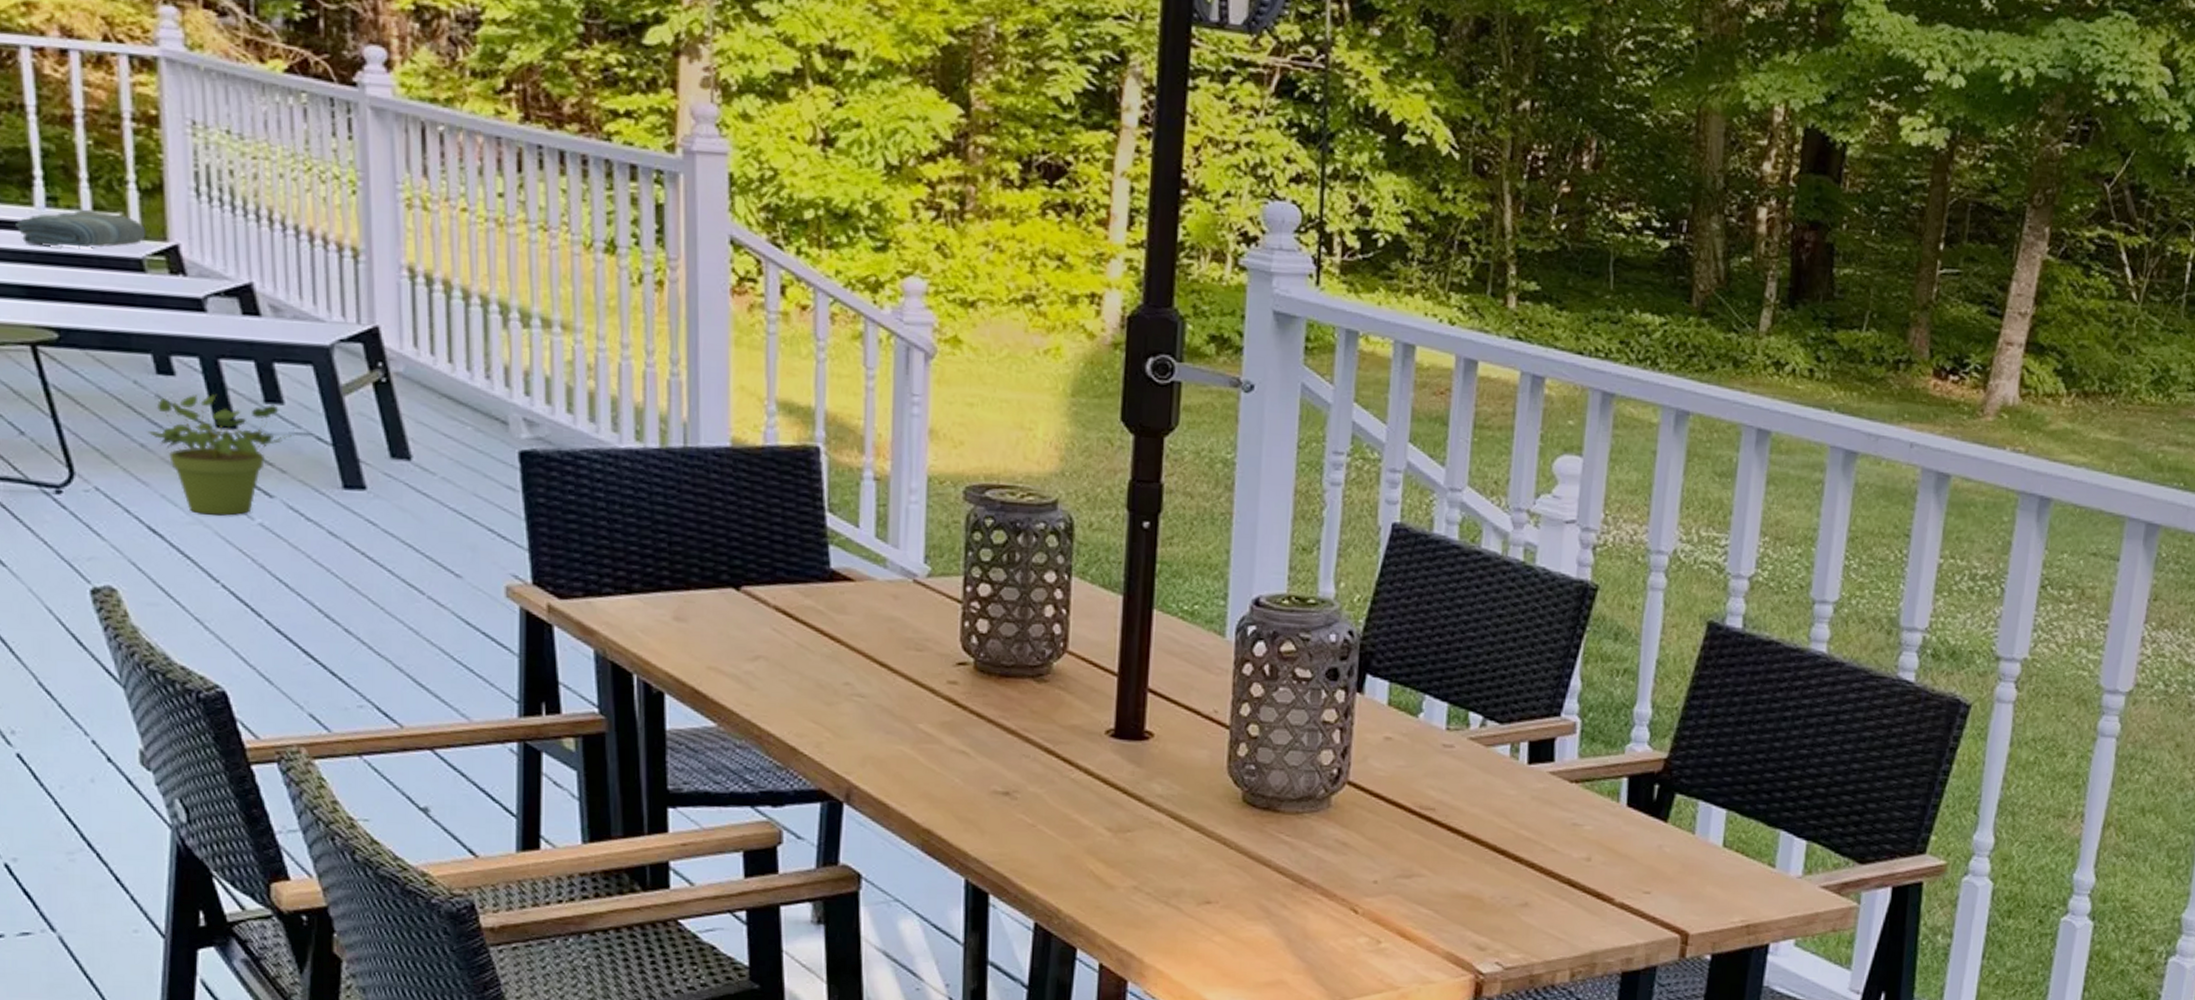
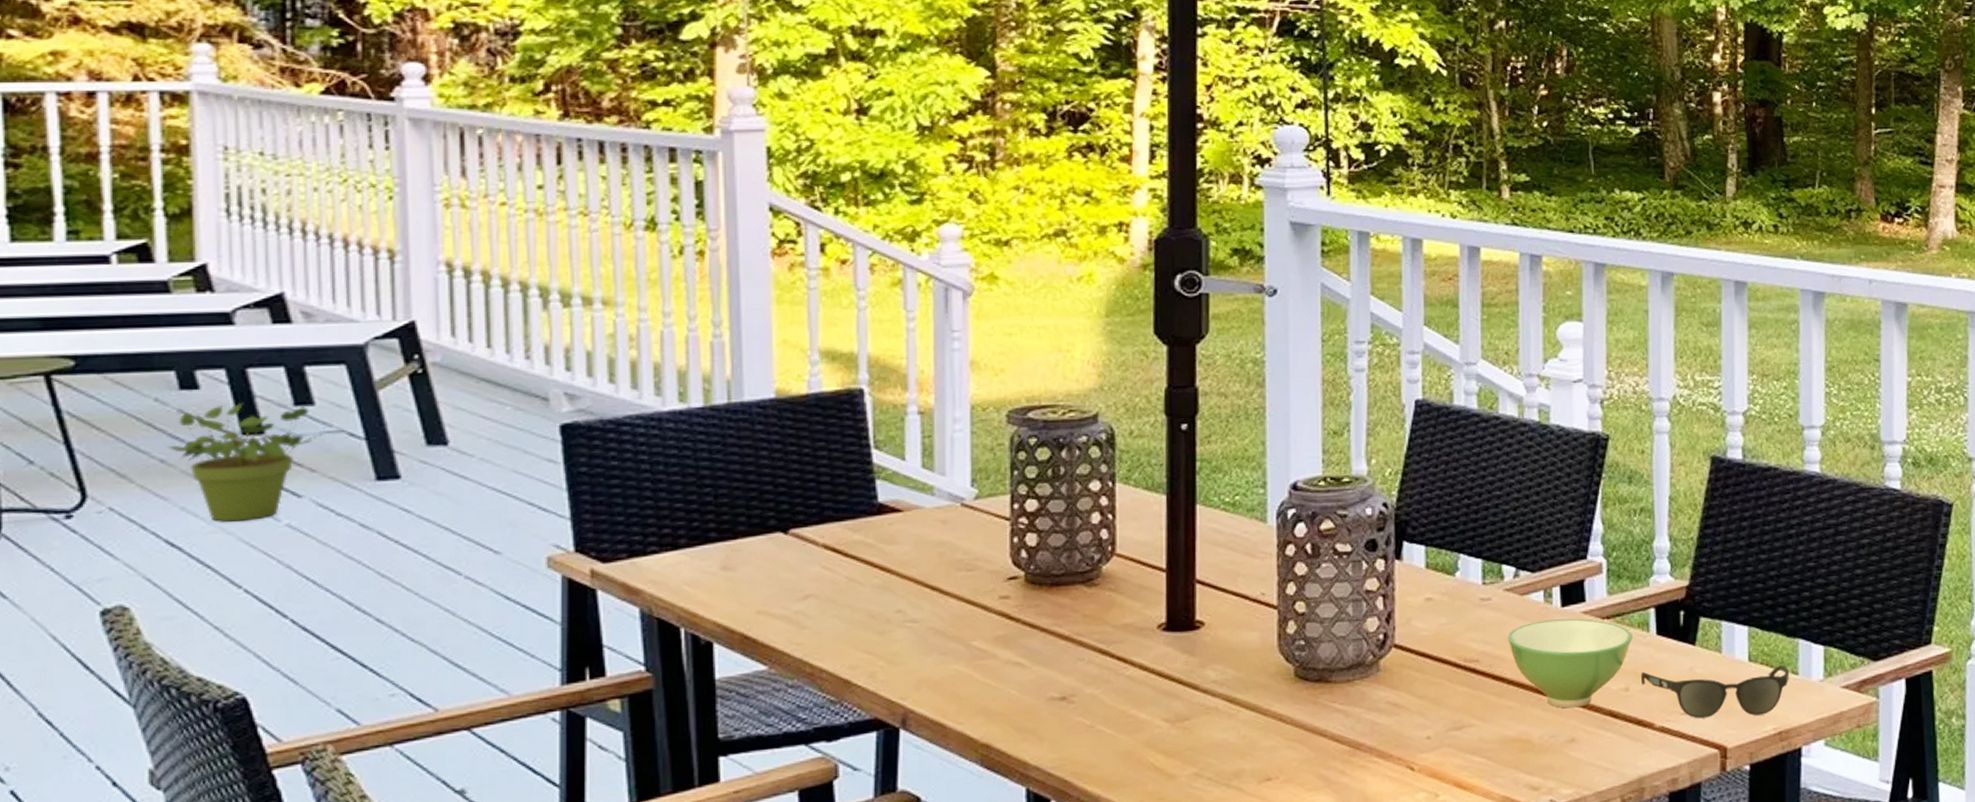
towel: present [15,210,146,249] -> none [33,240,173,278]
bowl: none [1467,776,1601,872] -> present [1507,618,1633,709]
sunglasses: none [1605,843,1766,905] -> present [1641,665,1789,719]

